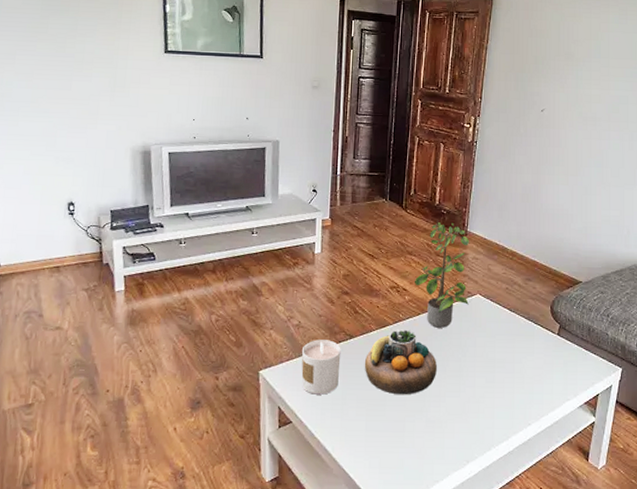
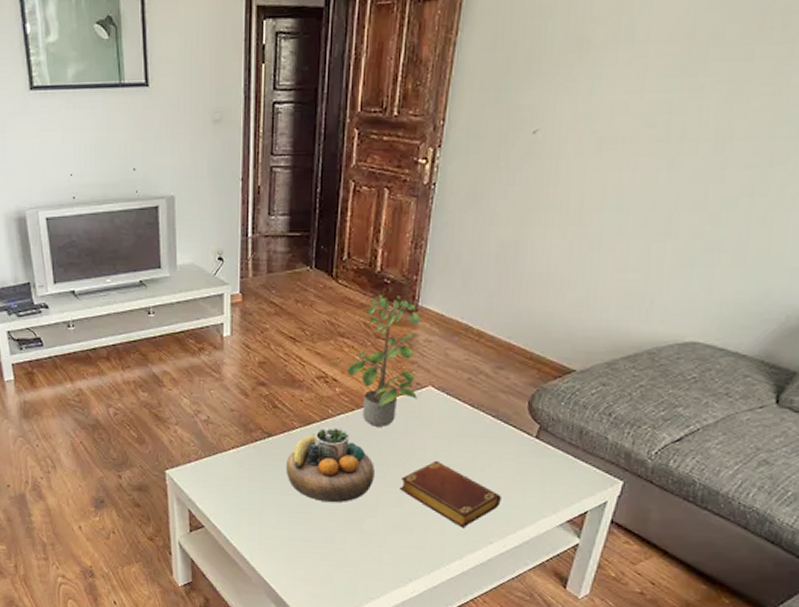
candle: present [301,340,341,395] -> none [213,437,258,499]
book: none [457,355,535,413] -> present [400,460,501,529]

